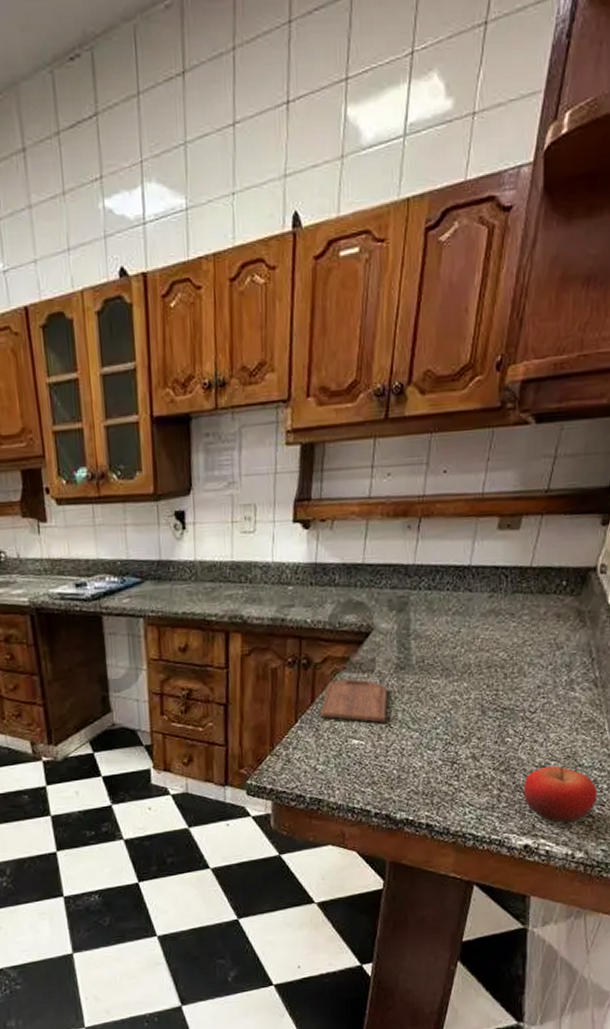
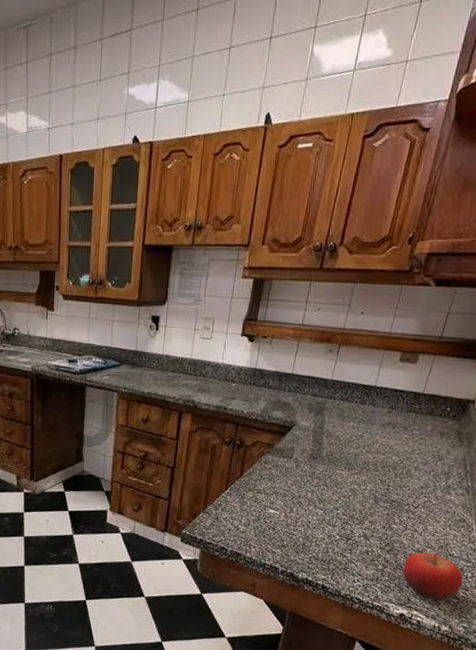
cutting board: present [320,679,387,723] -> none [246,461,301,499]

